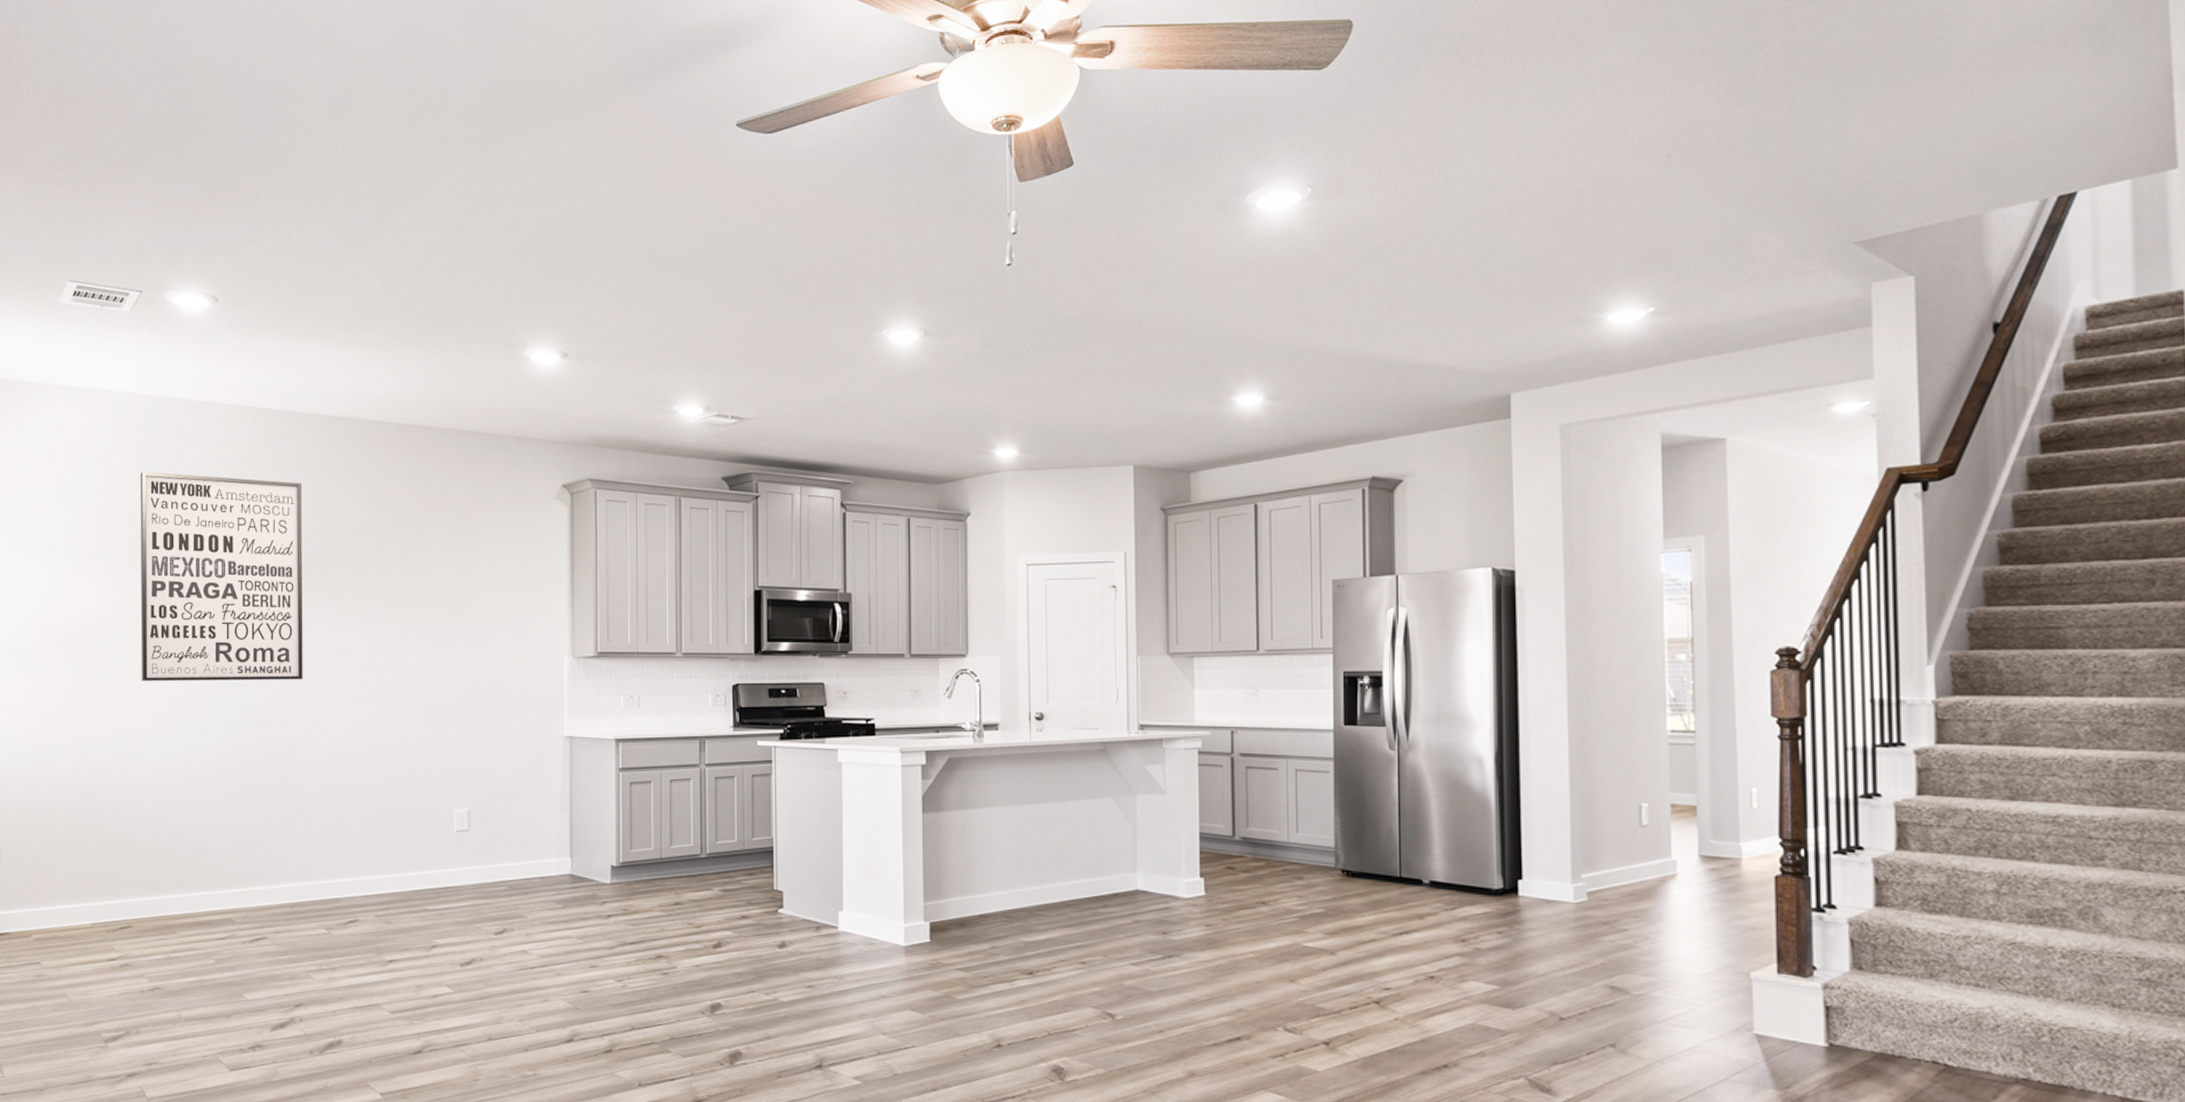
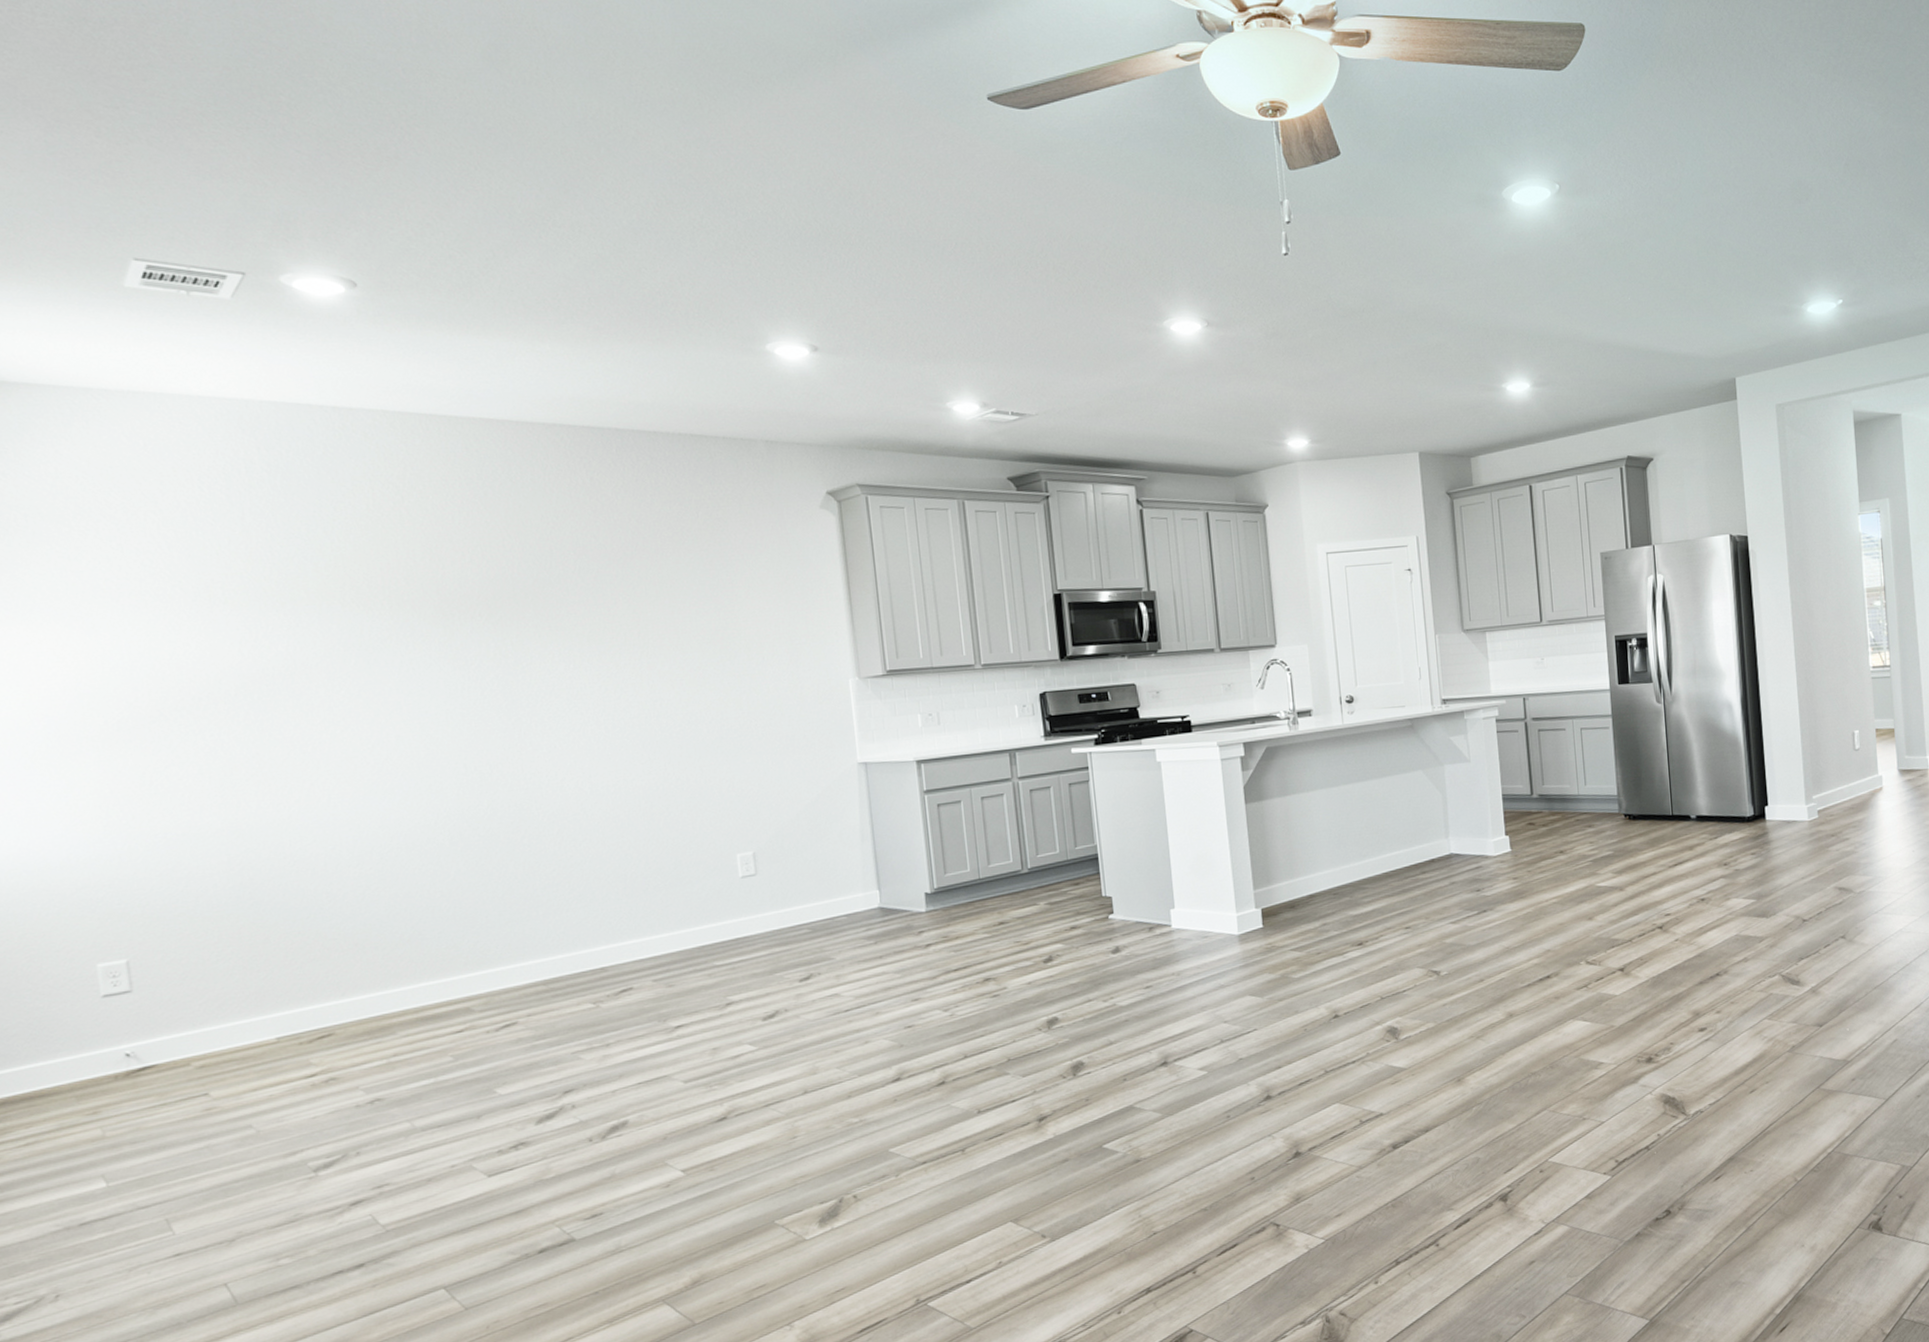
wall art: present [140,472,303,681] -> none [273,495,529,746]

